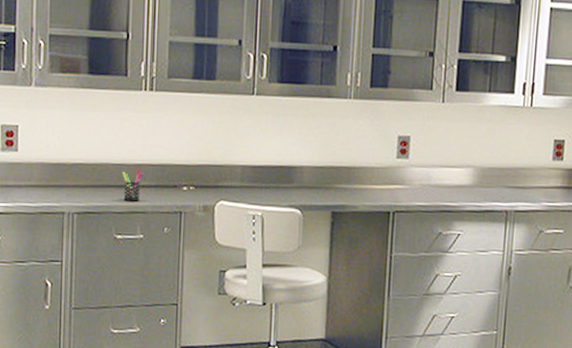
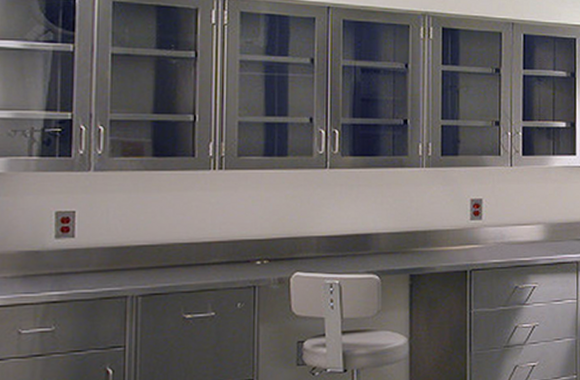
pen holder: present [122,169,145,201] -> none [190,247,215,279]

